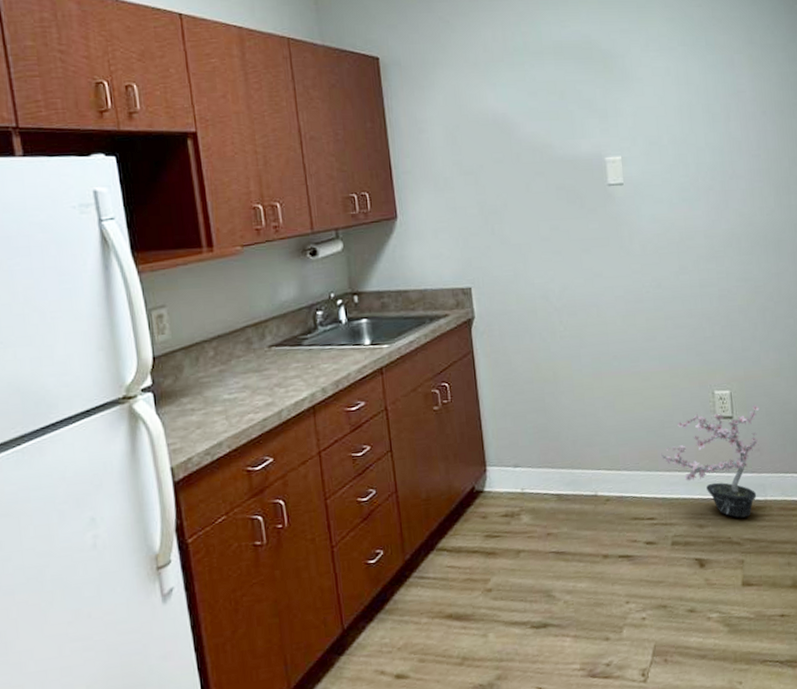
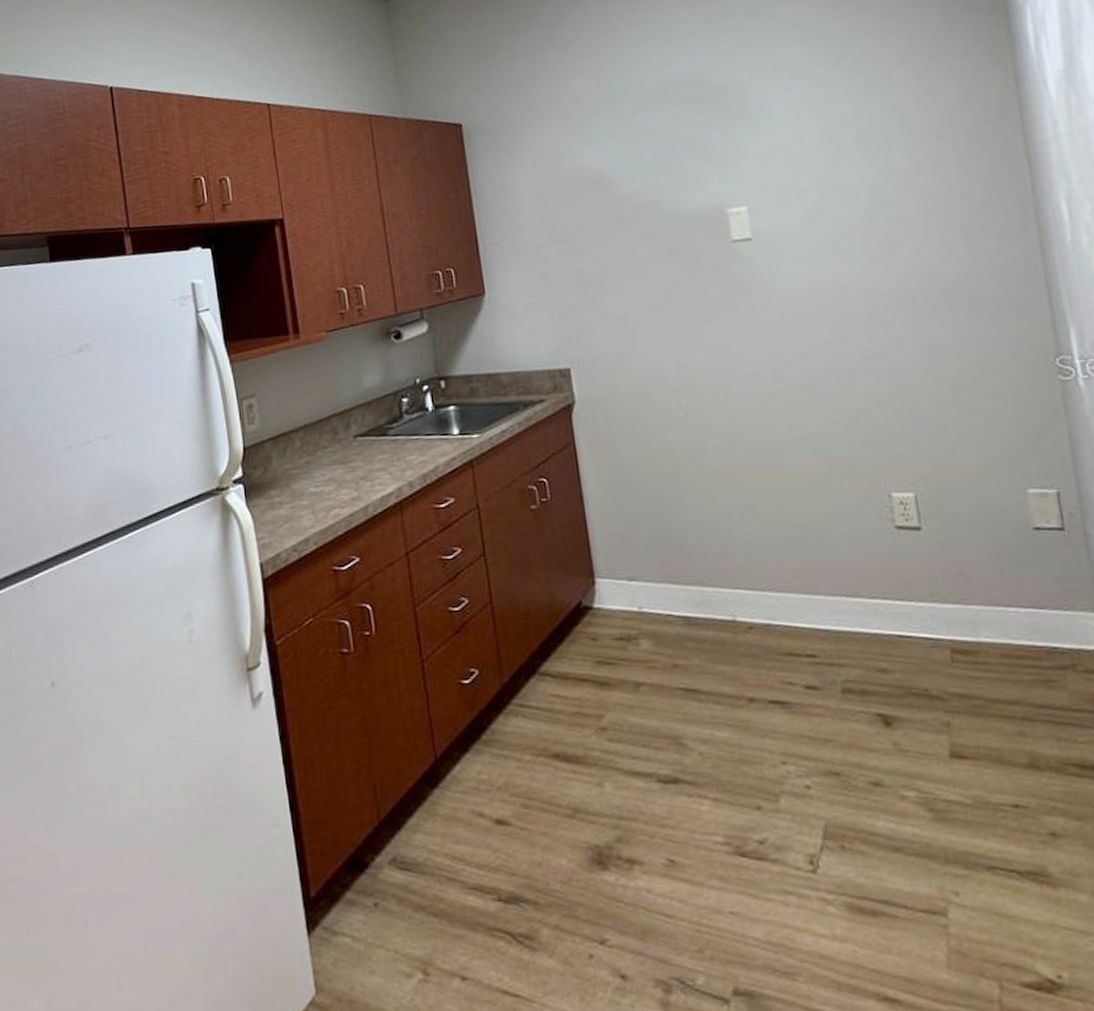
potted plant: present [660,404,759,518] -> none [819,511,964,664]

